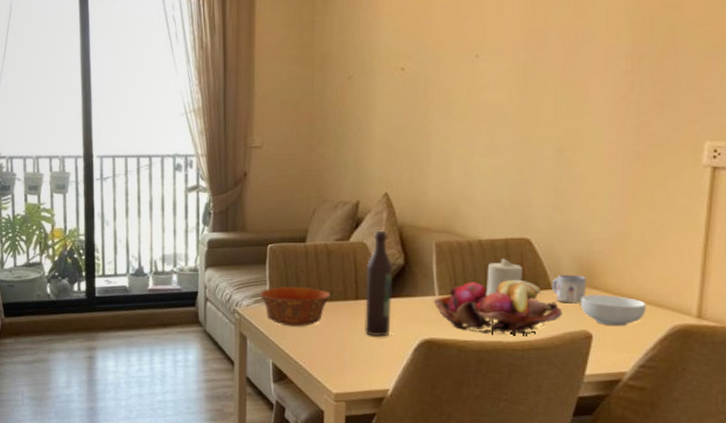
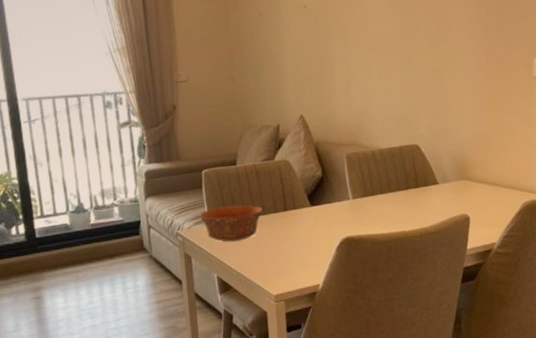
wine bottle: present [365,230,393,337] -> none [291,148,316,241]
fruit basket: present [433,279,562,336] -> none [348,179,447,227]
candle: present [487,258,522,296] -> none [388,162,415,195]
mug: present [551,274,586,304] -> none [437,170,462,194]
cereal bowl: present [581,295,647,327] -> none [459,184,505,209]

